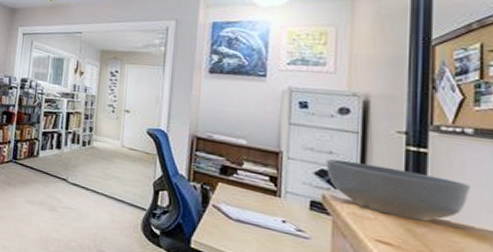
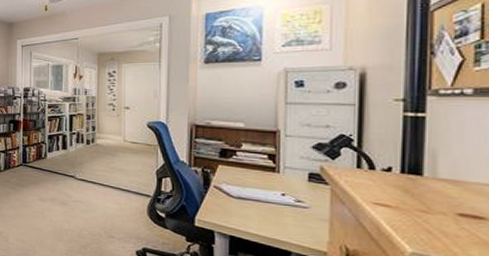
bowl: present [326,159,472,222] -> none [323,133,470,183]

